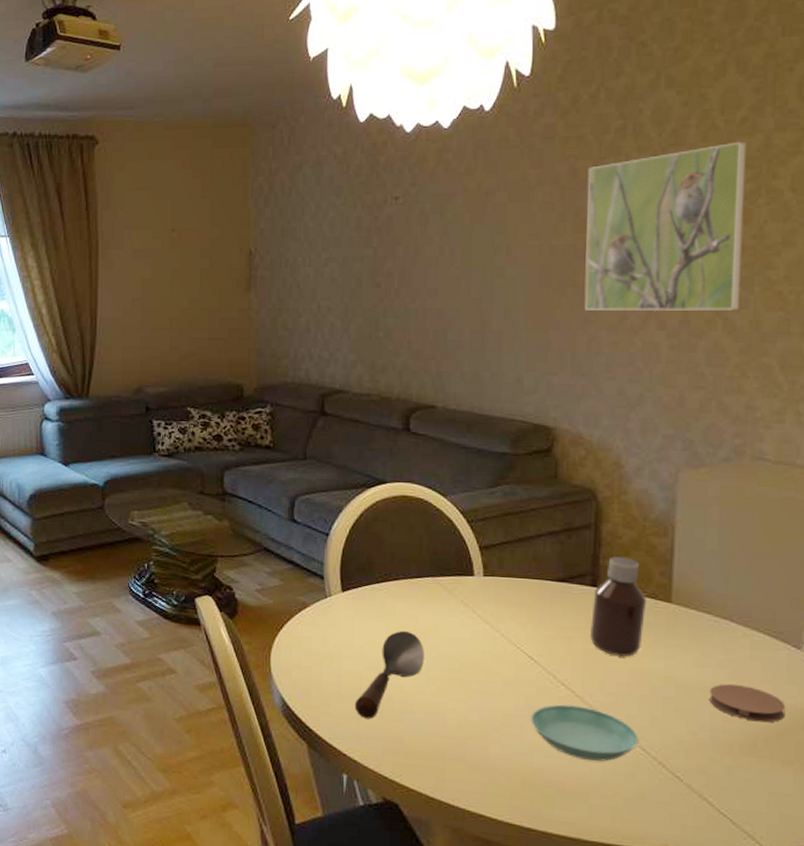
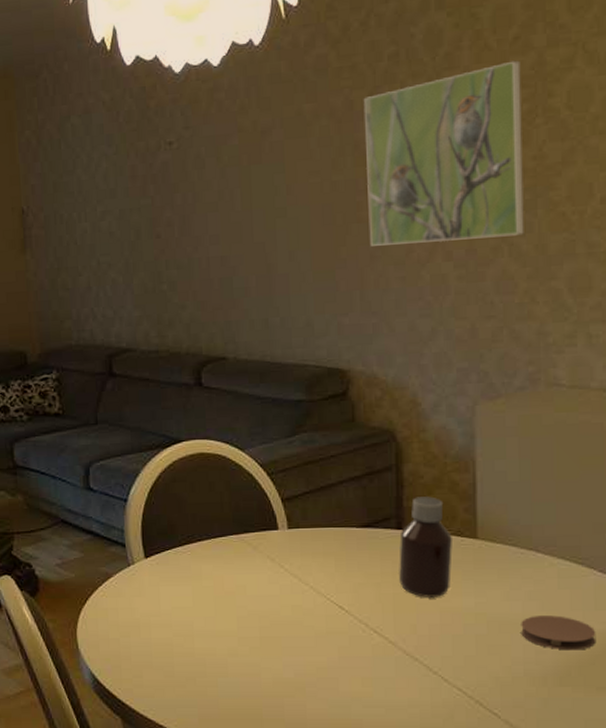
spoon: present [354,630,424,719] -> none [166,592,234,687]
saucer: present [530,704,639,762] -> none [345,652,455,706]

